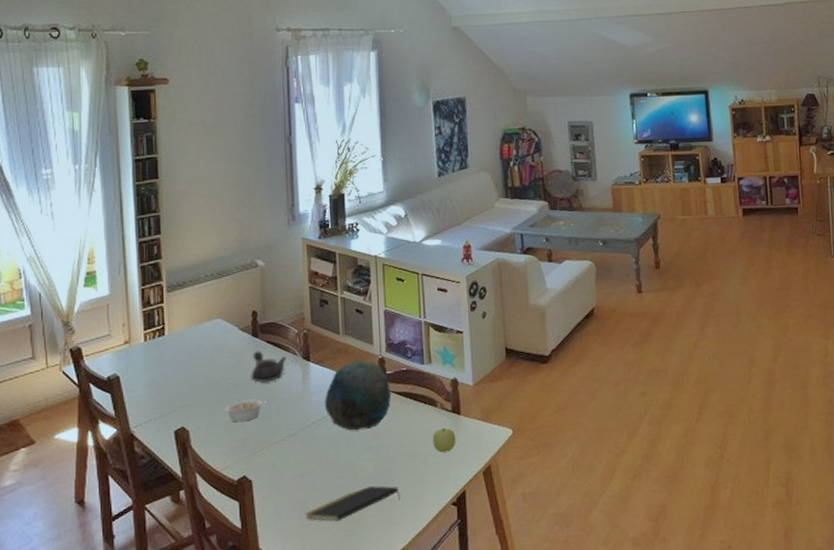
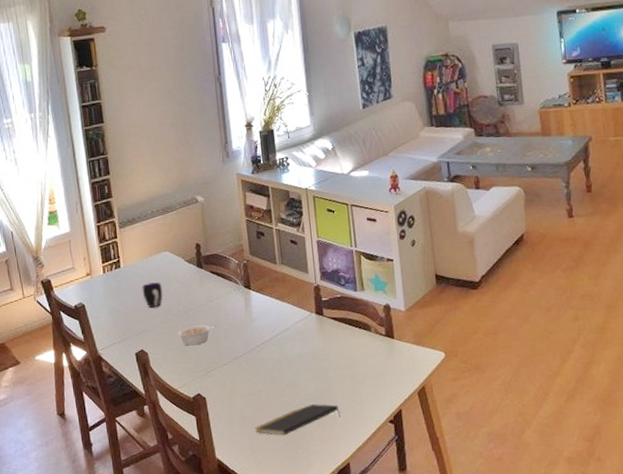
cup: none [188,352,211,381] -> present [142,282,163,308]
teapot: present [251,350,286,383] -> none [198,280,229,310]
decorative bowl: present [325,359,392,431] -> none [266,287,328,353]
fruit: present [432,427,456,453] -> none [368,350,391,374]

